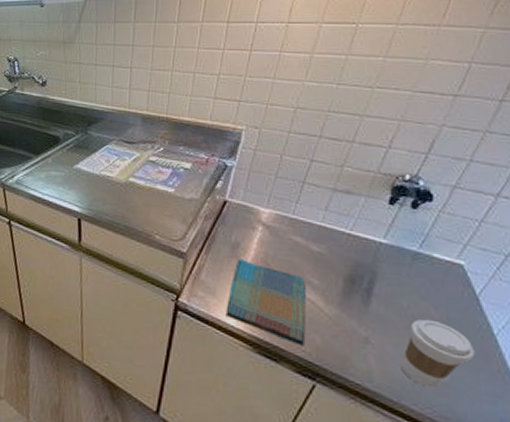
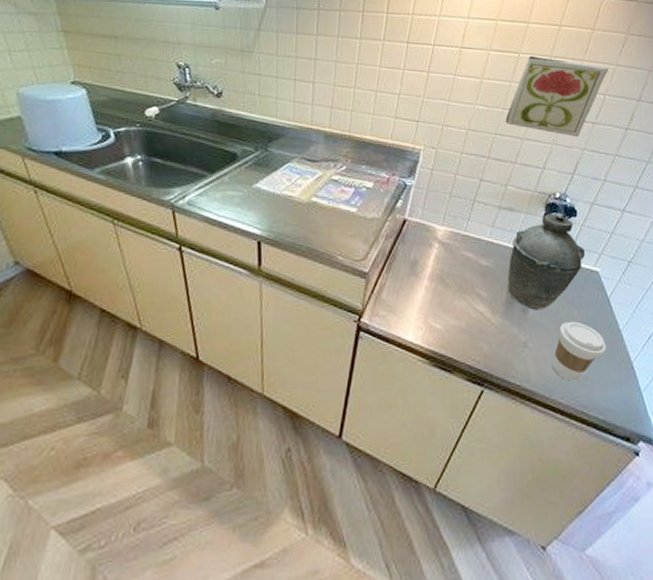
dish towel: present [225,259,306,346] -> none [405,276,476,355]
decorative tile: none [340,25,475,113] -> present [505,55,608,138]
kettle: none [344,197,446,304] -> present [507,213,586,311]

